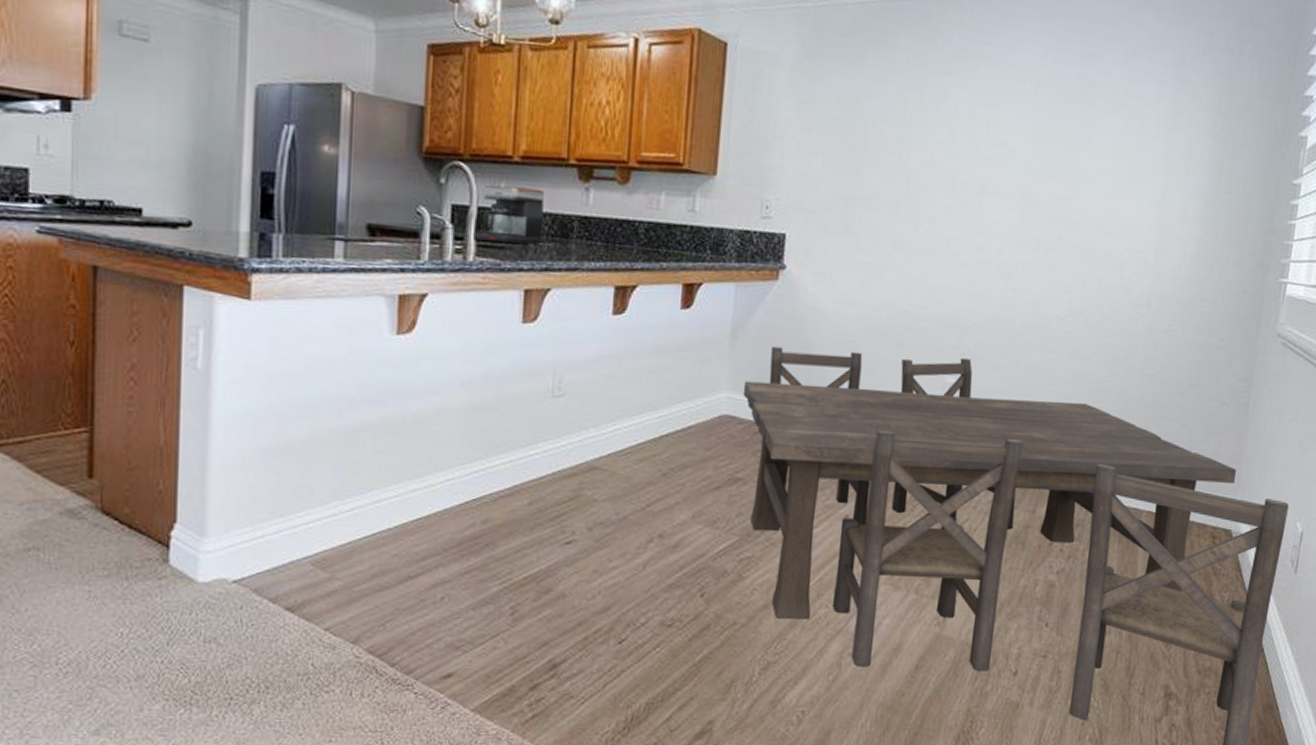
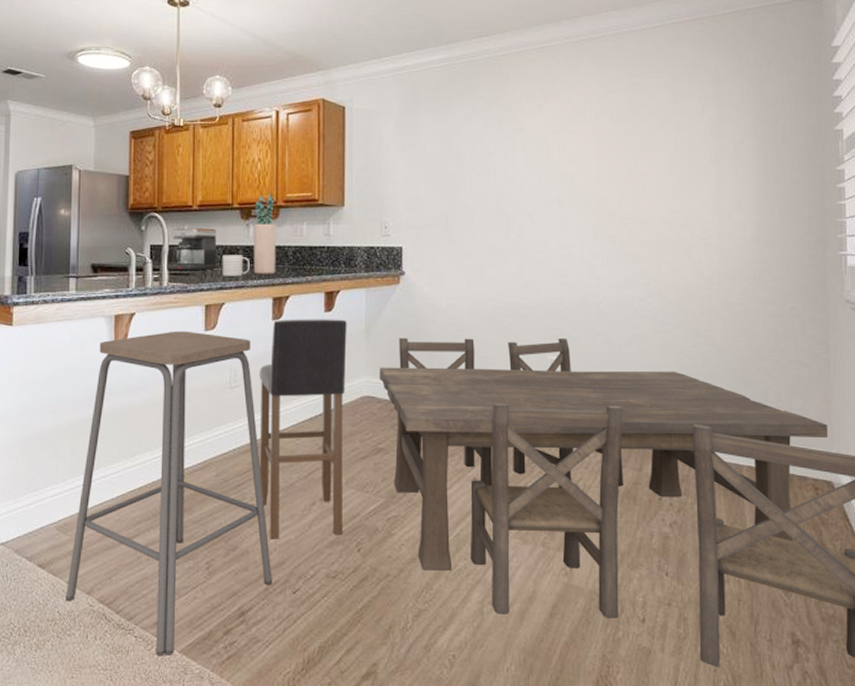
bar stool: none [323,320,594,716] -> present [66,331,272,657]
mug: none [549,225,587,256] -> present [222,255,250,276]
bar stool: none [584,315,709,581] -> present [259,319,347,540]
vase: none [591,144,626,257] -> present [253,190,277,275]

